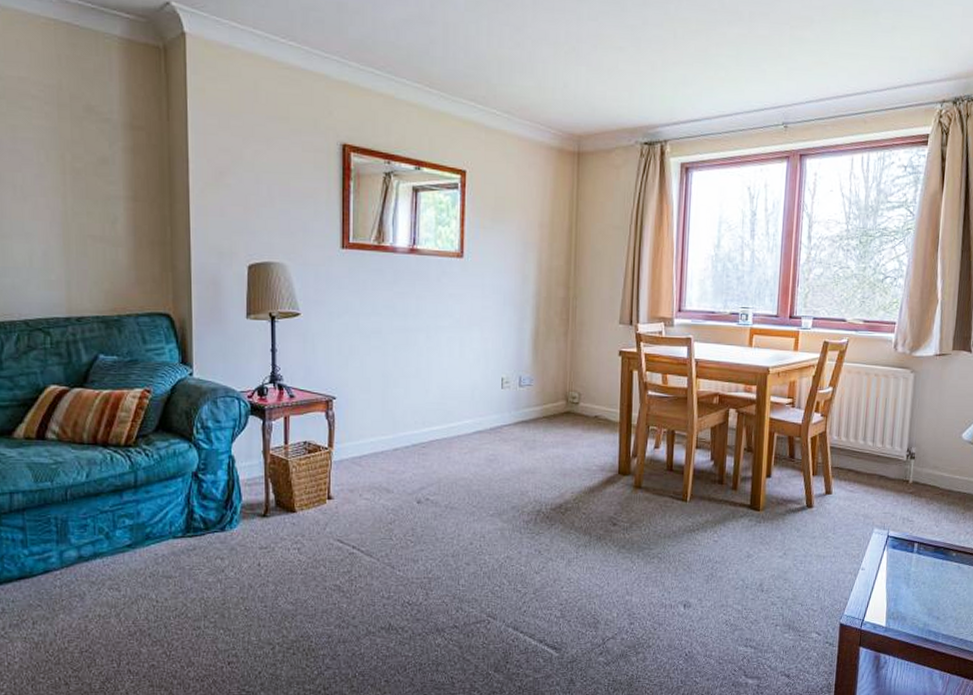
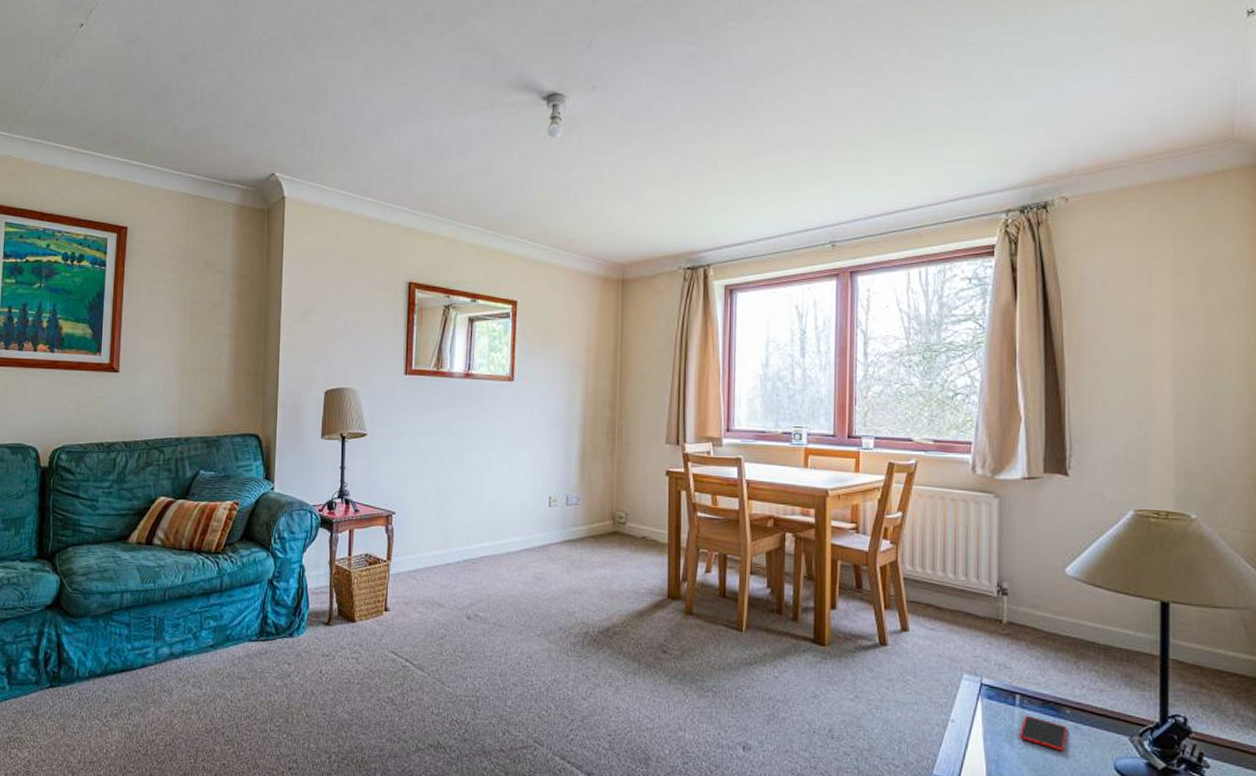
smartphone: none [915,559,952,587] -> present [1020,715,1067,751]

